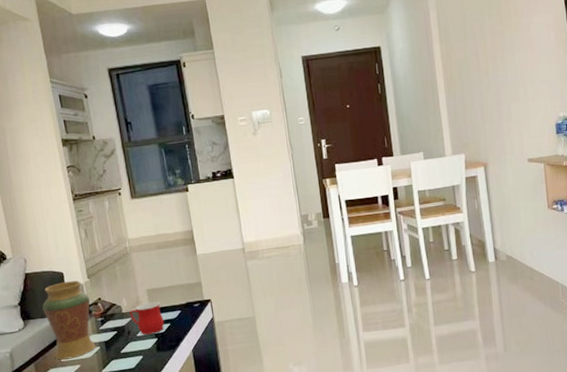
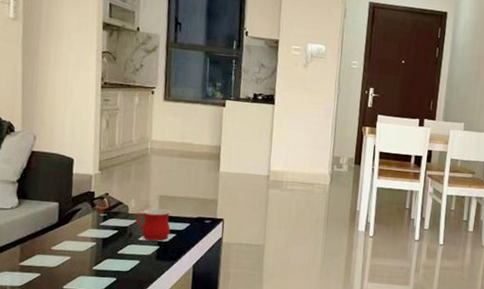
decorative vase: present [42,280,96,360] -> none [42,168,96,249]

